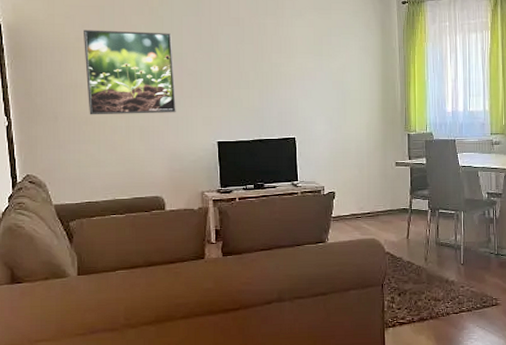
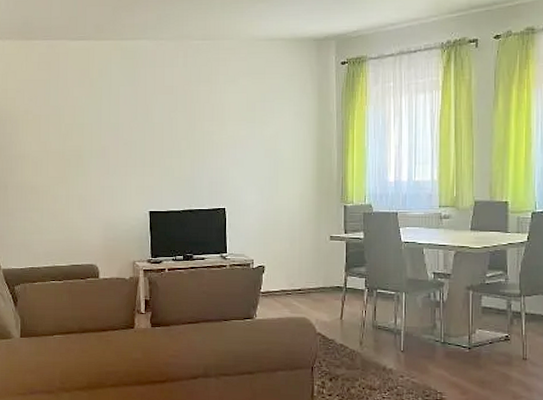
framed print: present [84,29,176,115] -> none [31,102,112,185]

